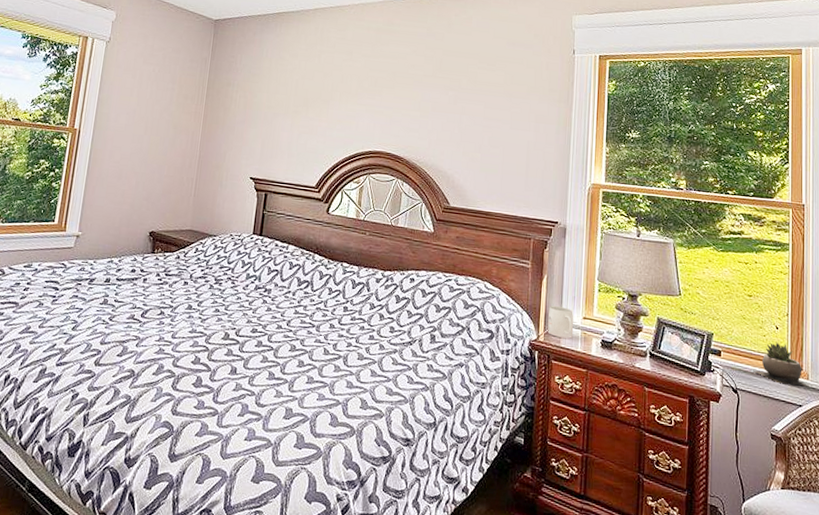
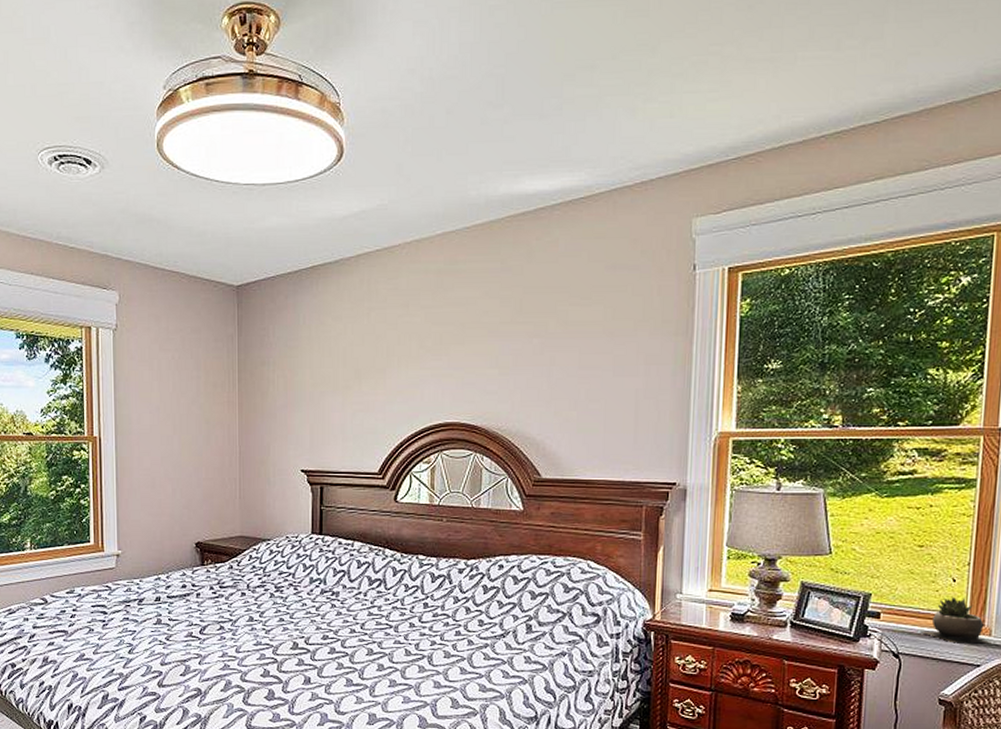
mug: present [547,306,574,339] -> none [664,580,698,616]

